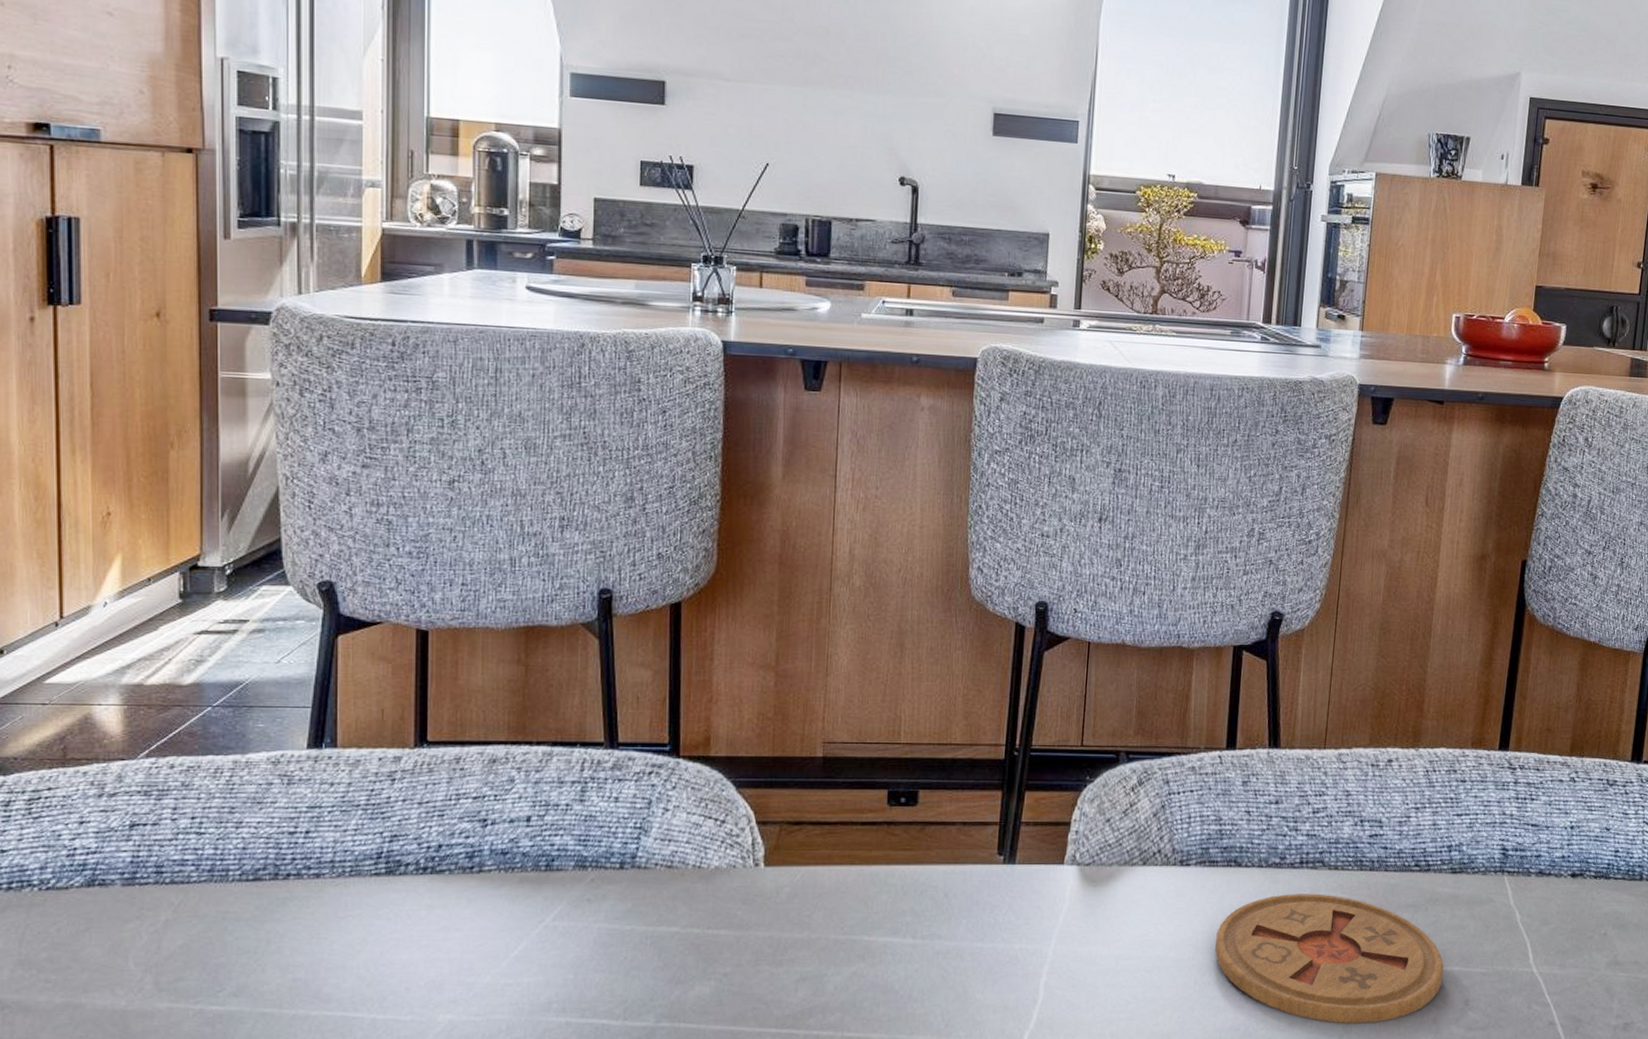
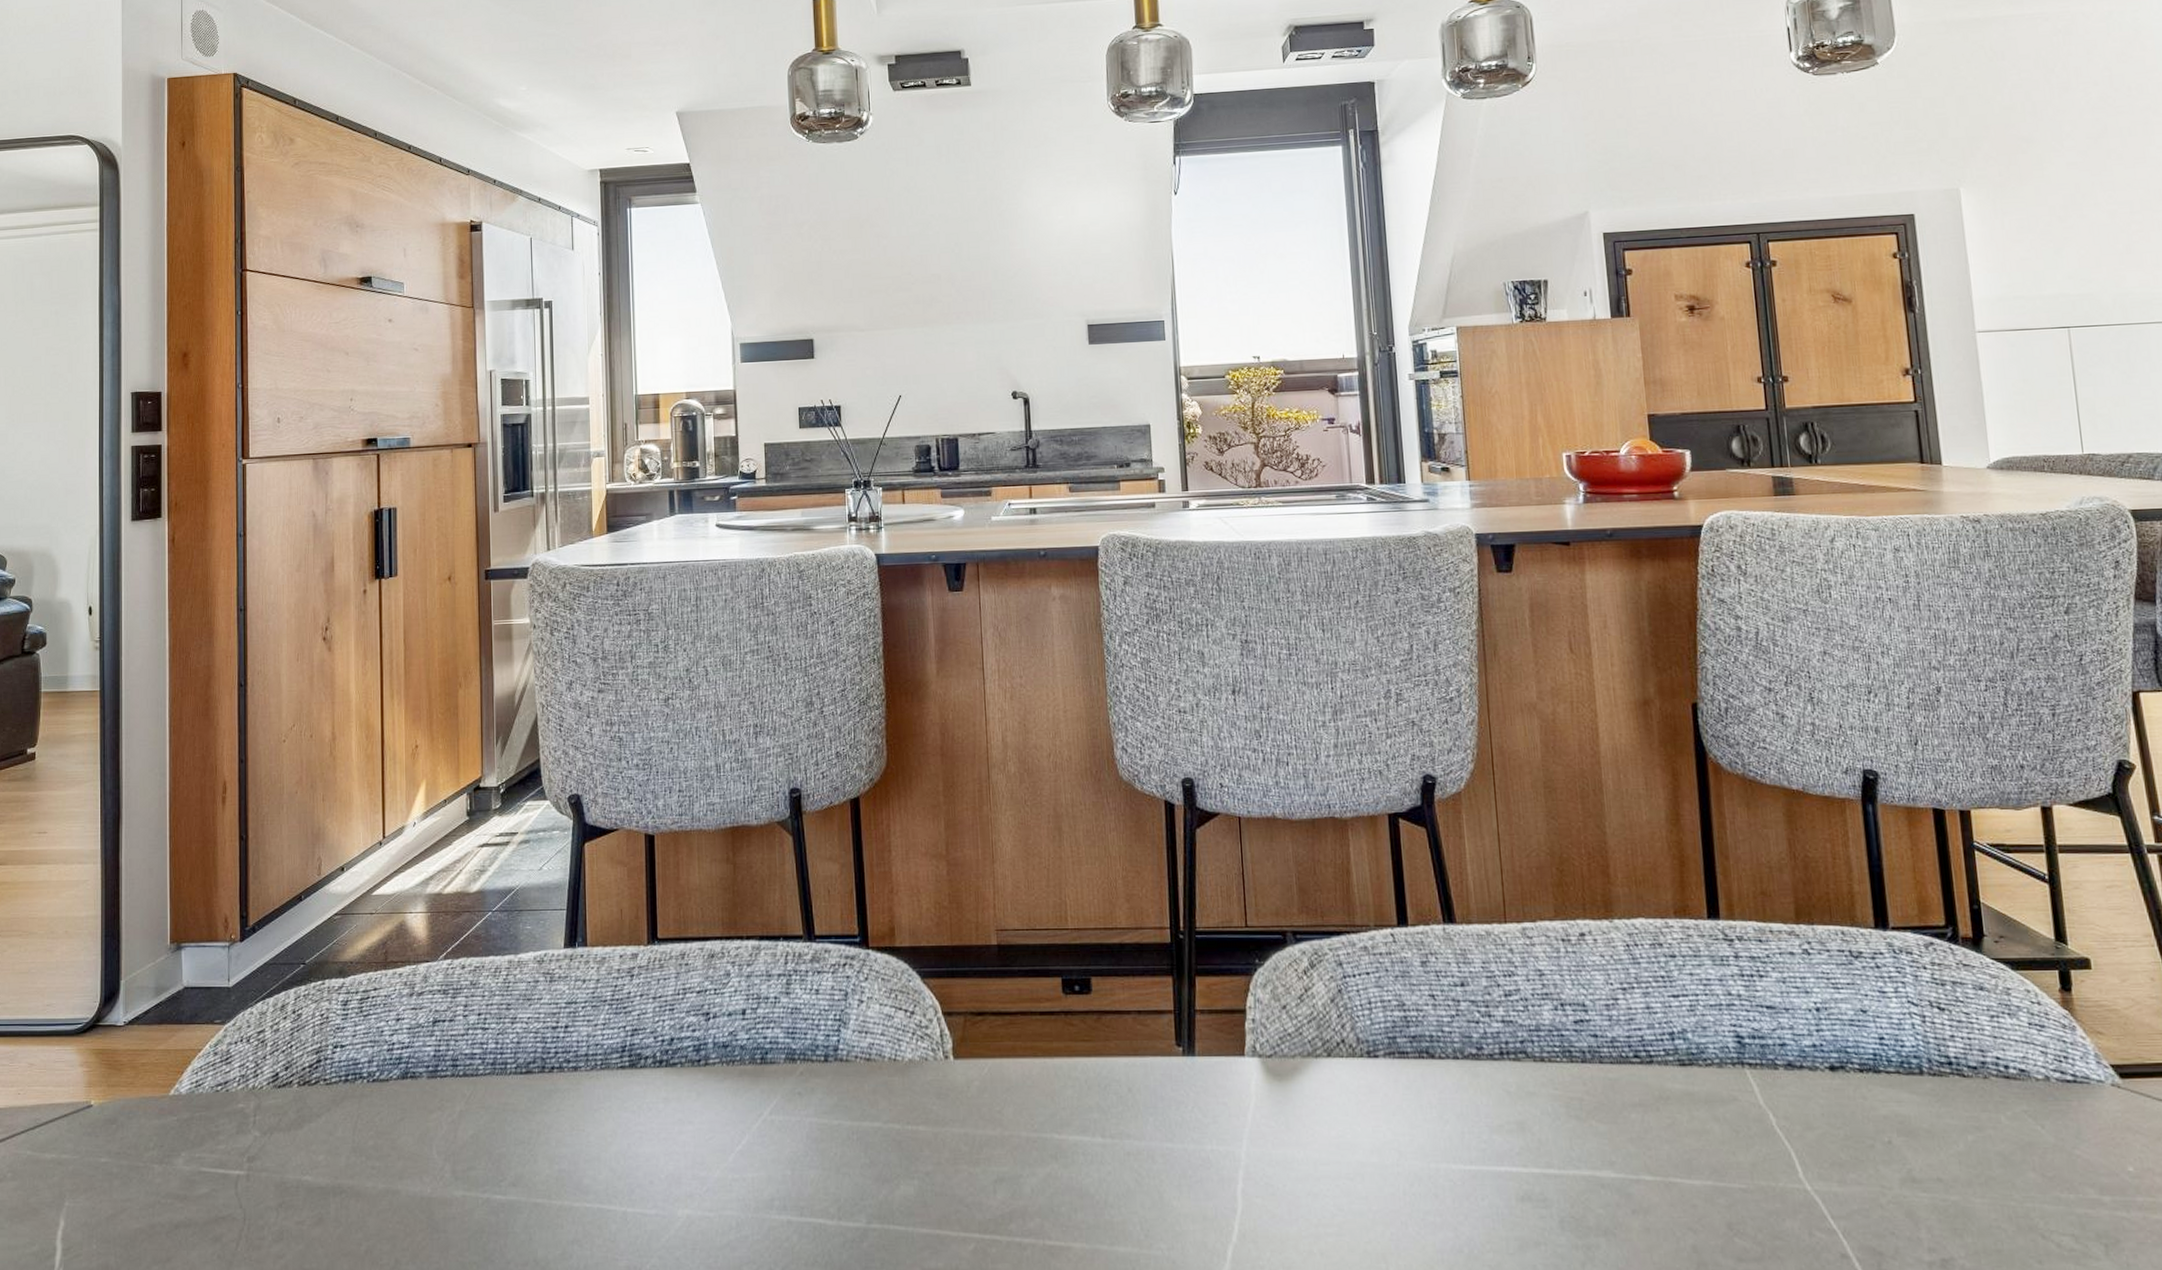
coaster: present [1215,894,1444,1024] -> none [1419,1090,1695,1249]

